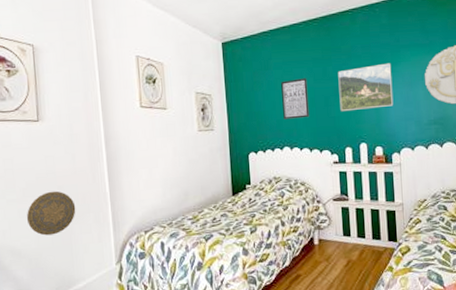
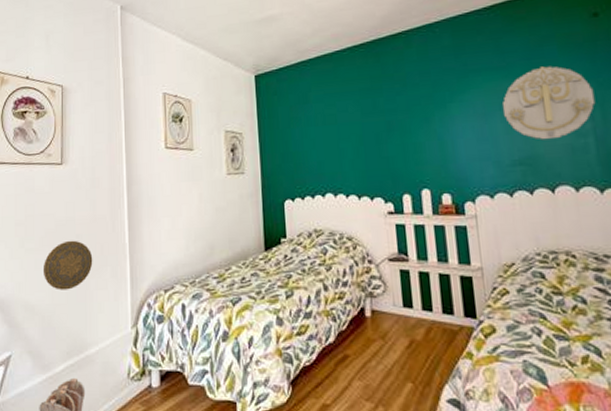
wall art: present [281,78,310,120] -> none [322,112,357,161]
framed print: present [338,63,394,112] -> none [390,91,464,151]

